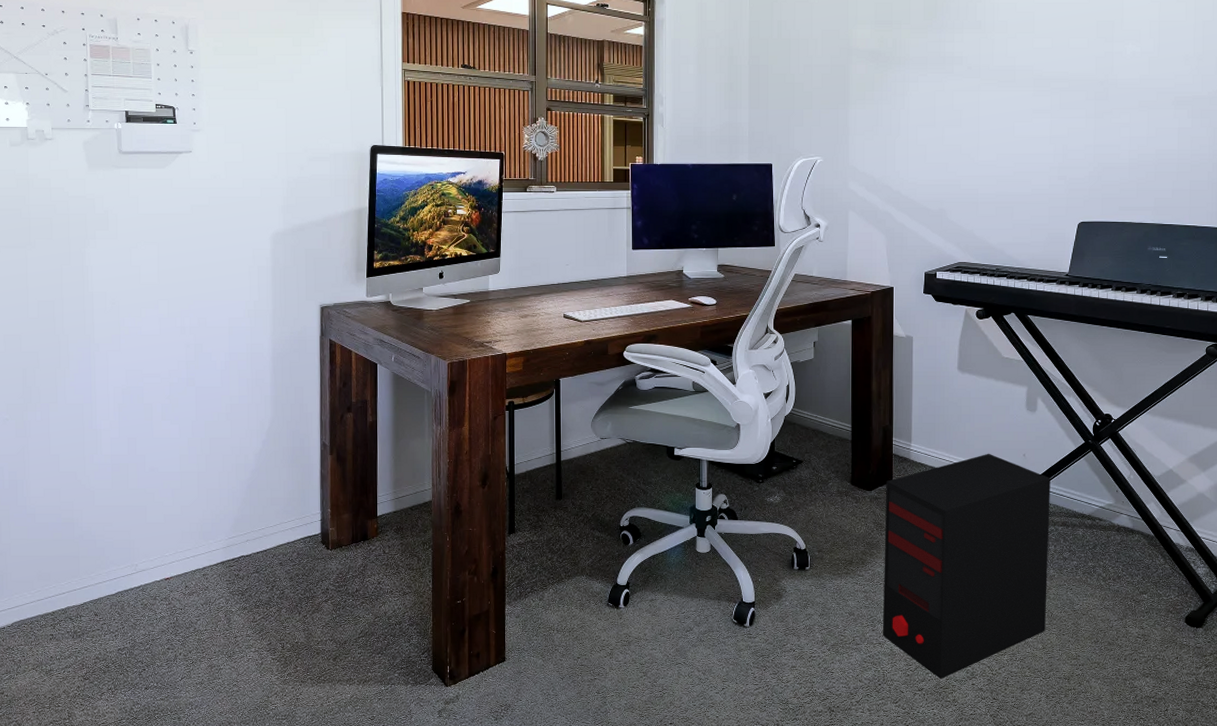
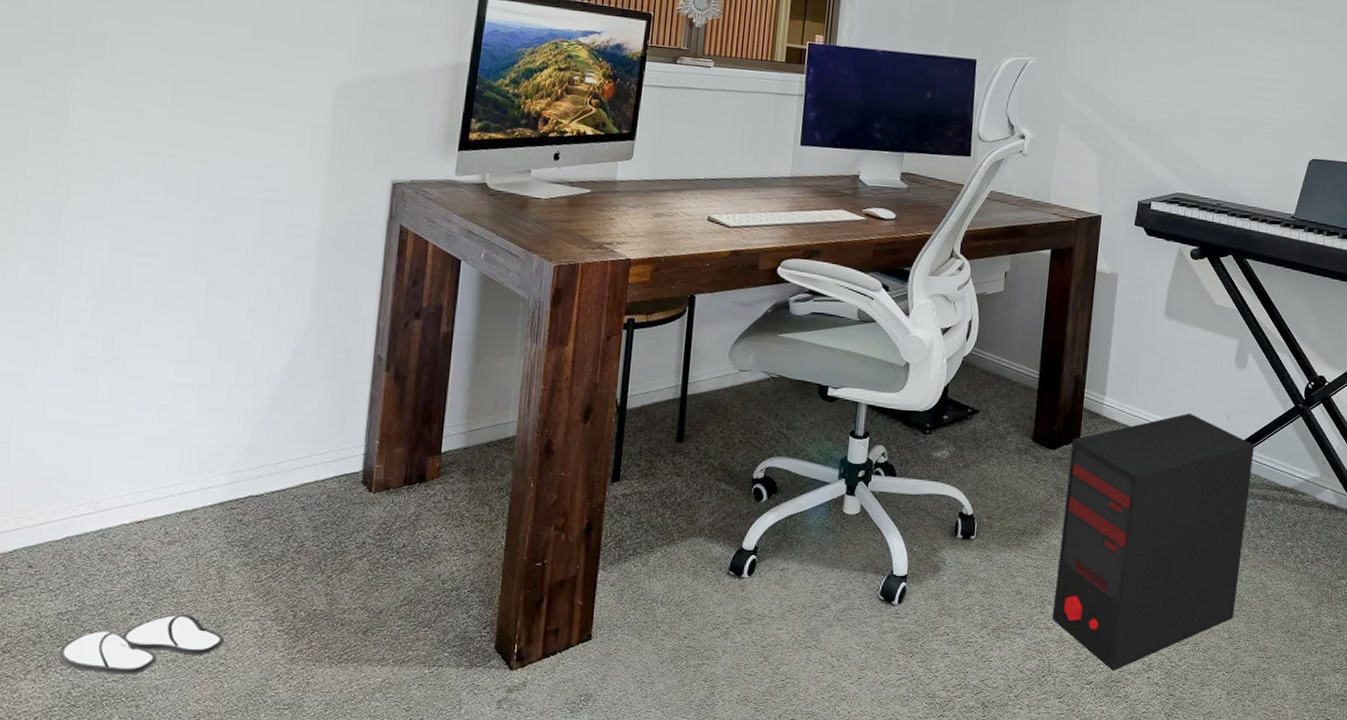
slippers: none [121,649,235,694] -> present [58,615,224,674]

